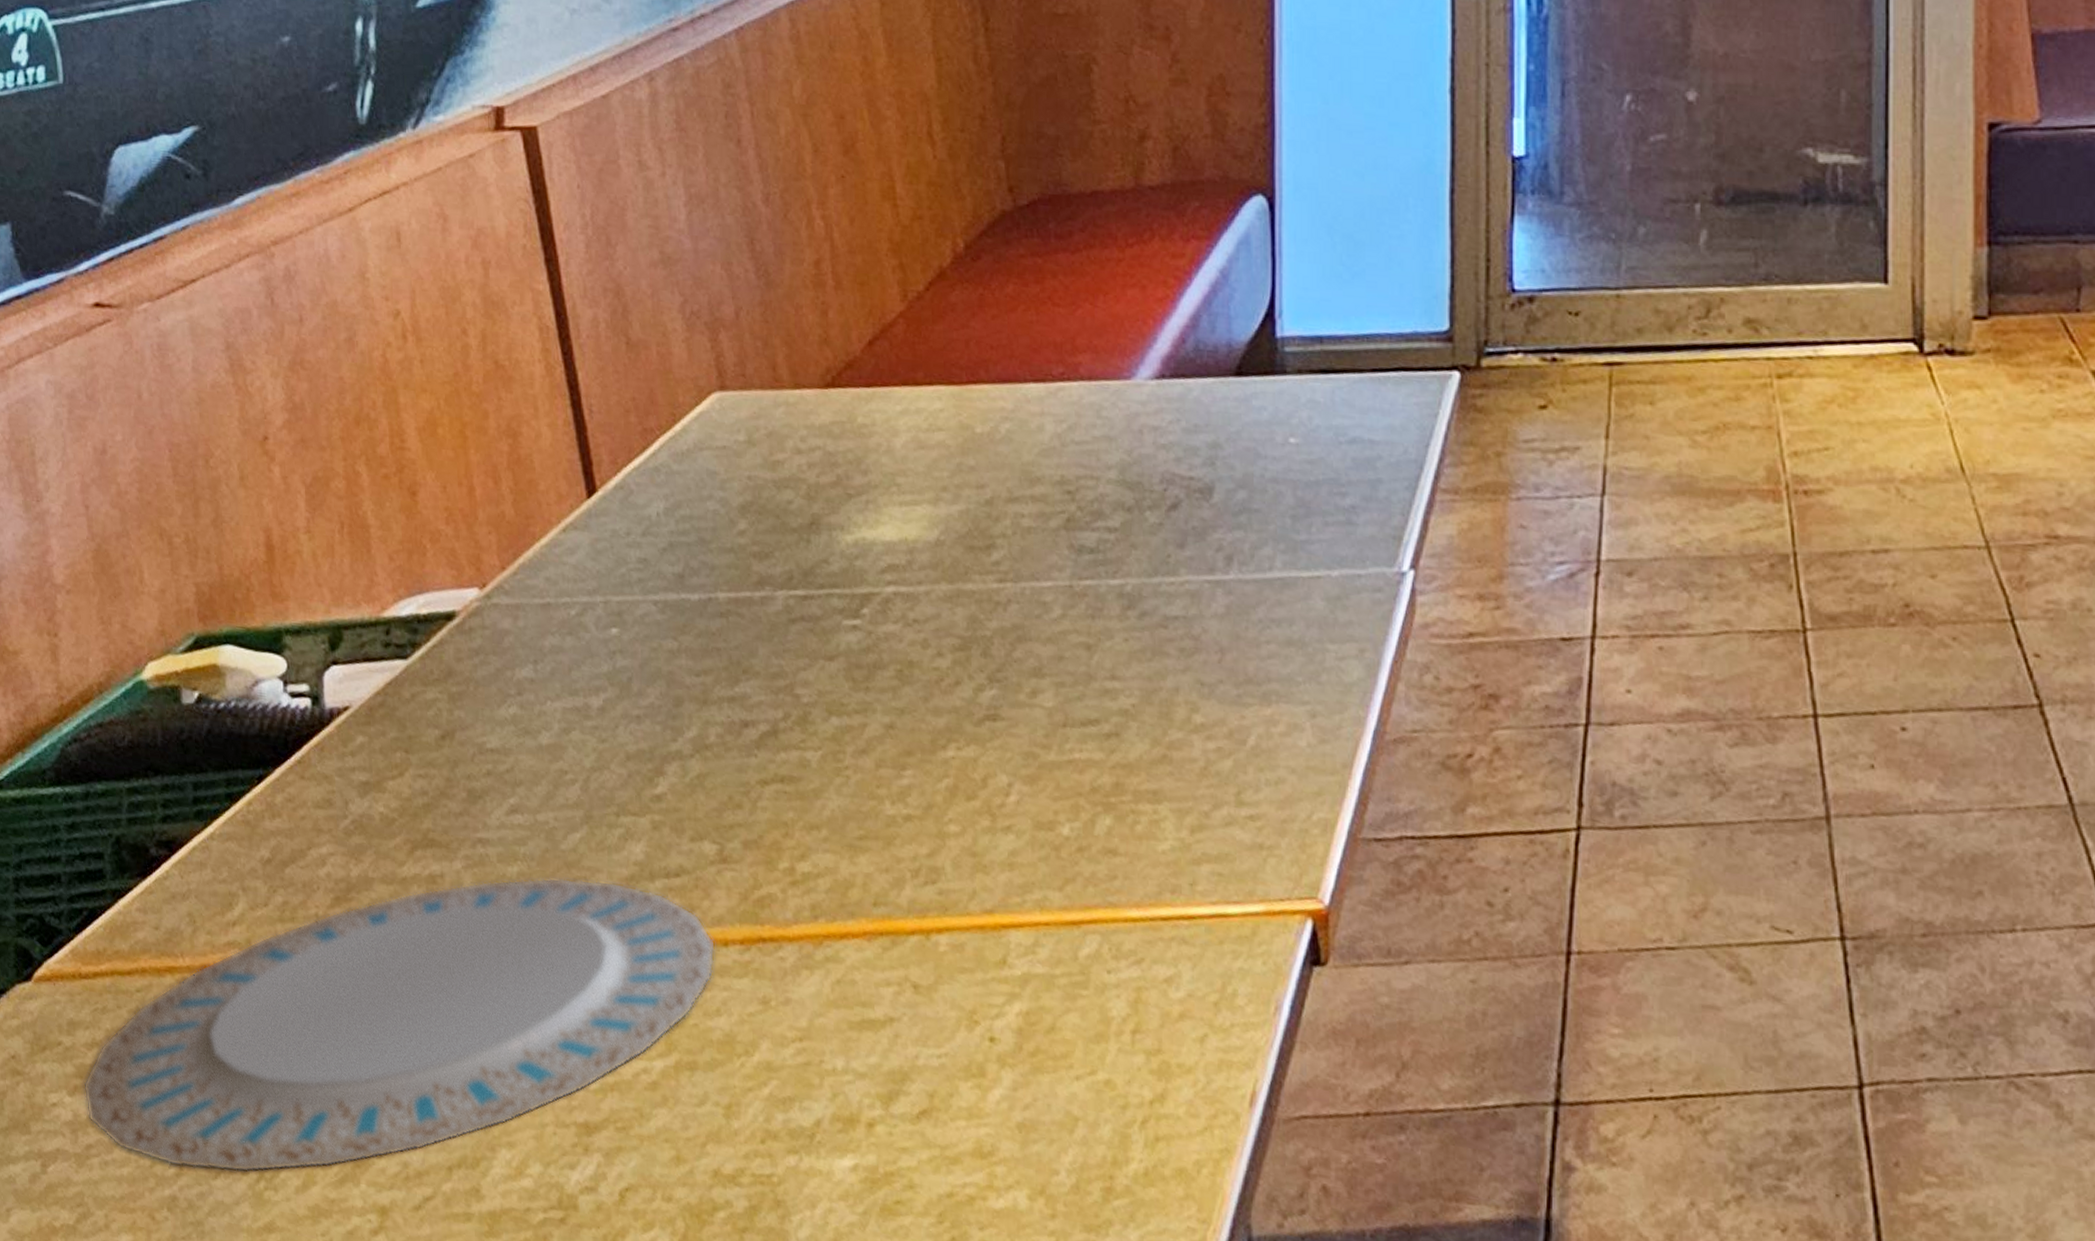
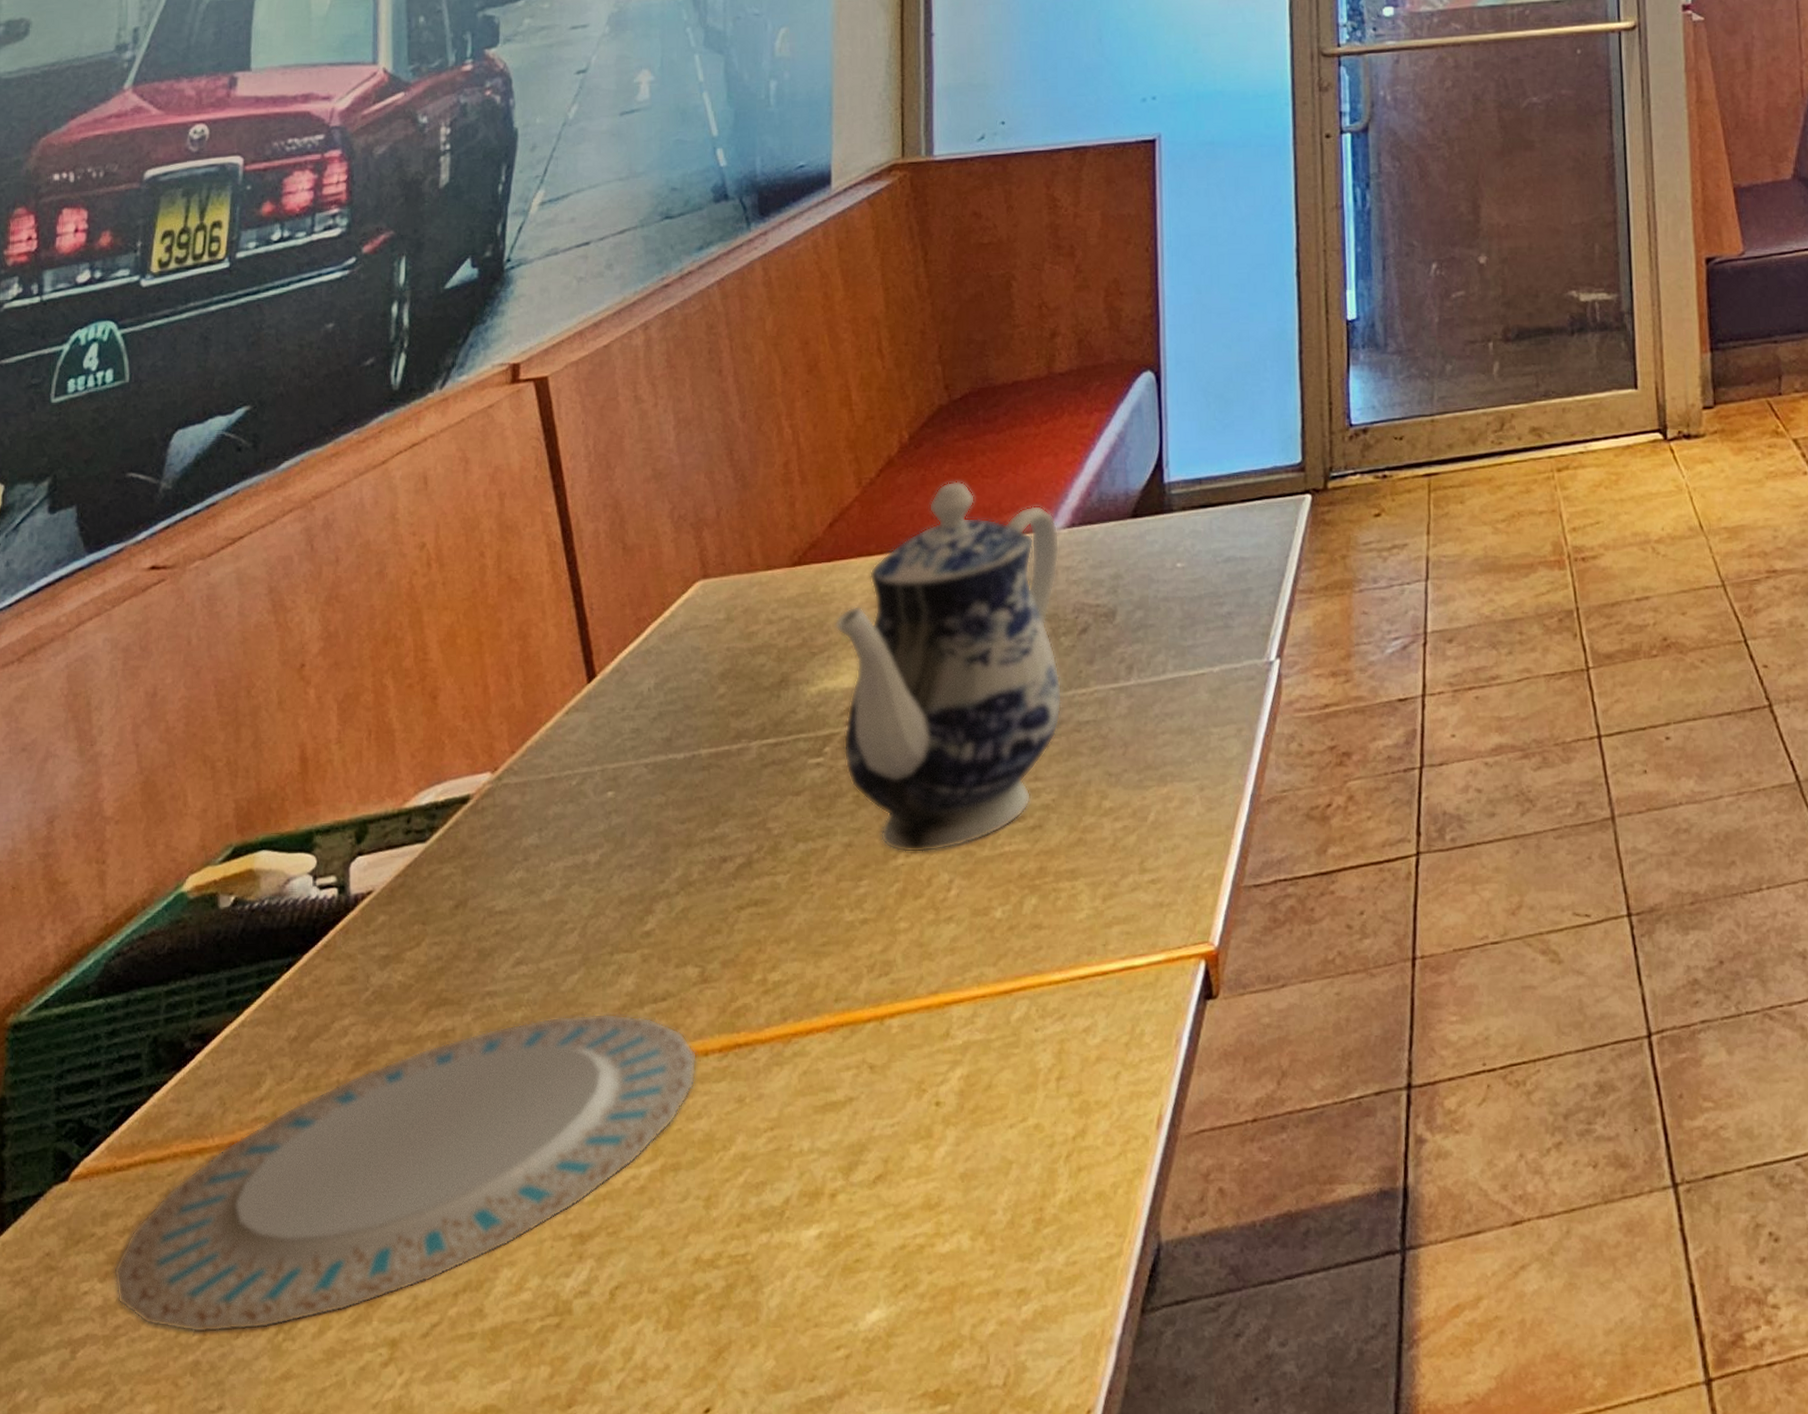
teapot: none [874,306,1146,748] -> present [834,481,1063,853]

